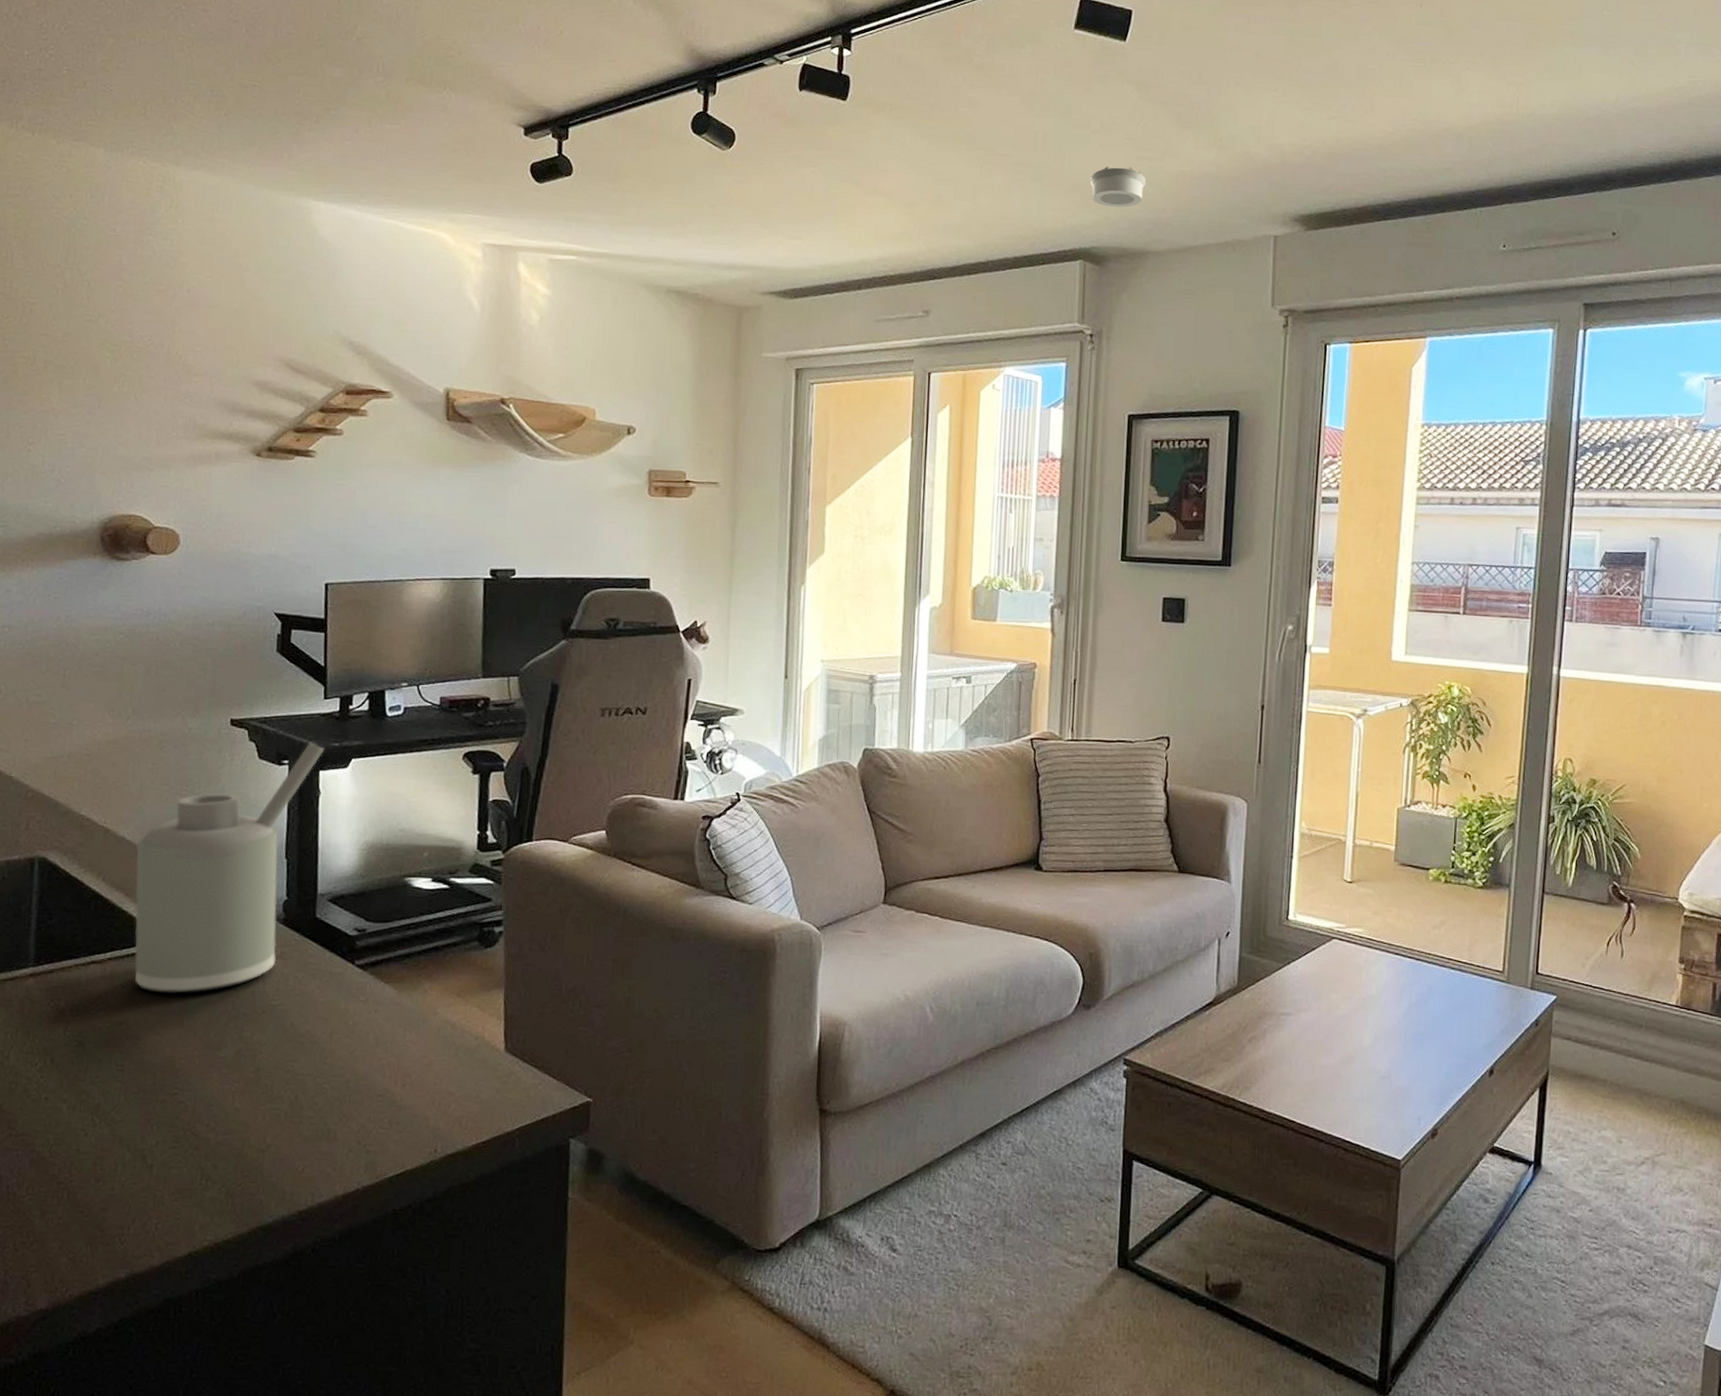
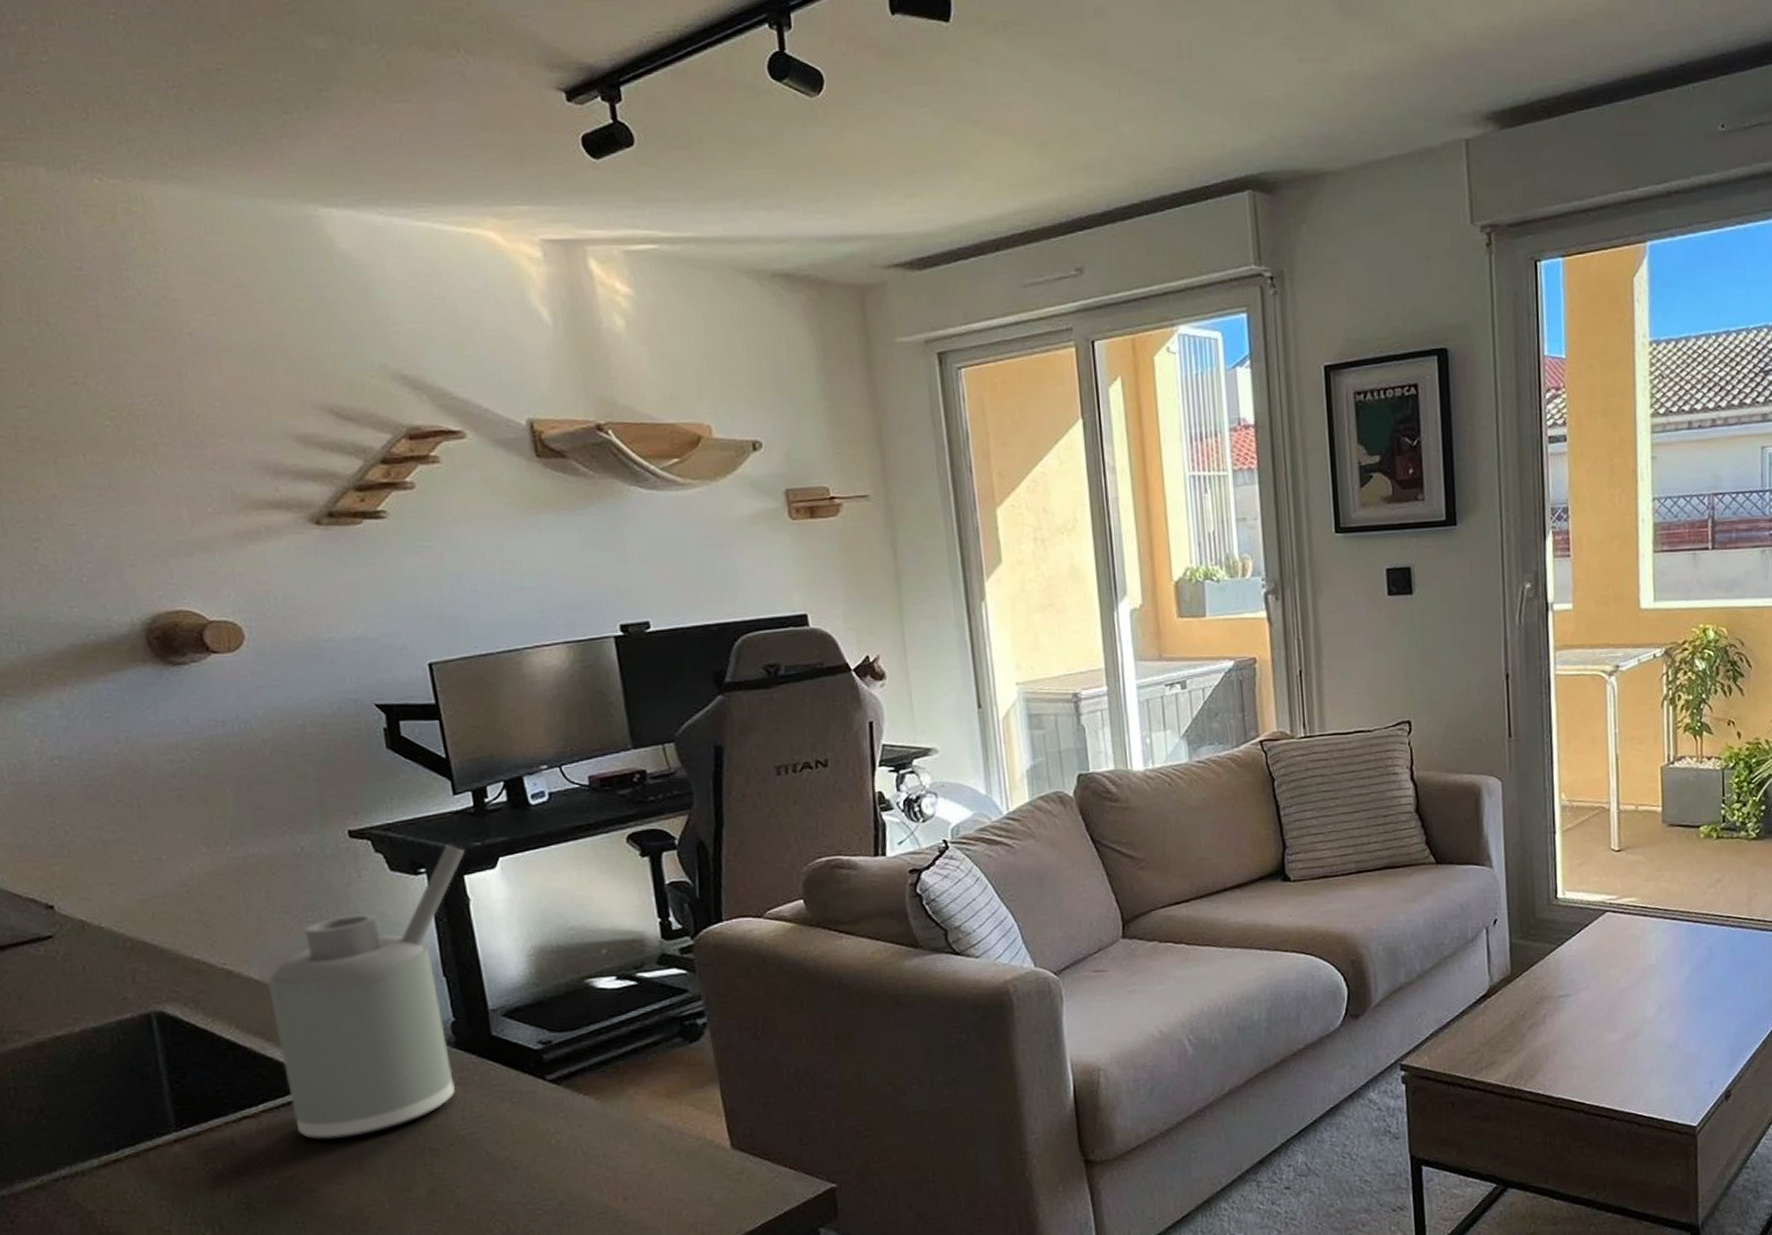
smoke detector: present [1090,166,1146,208] -> none [1248,72,1313,123]

